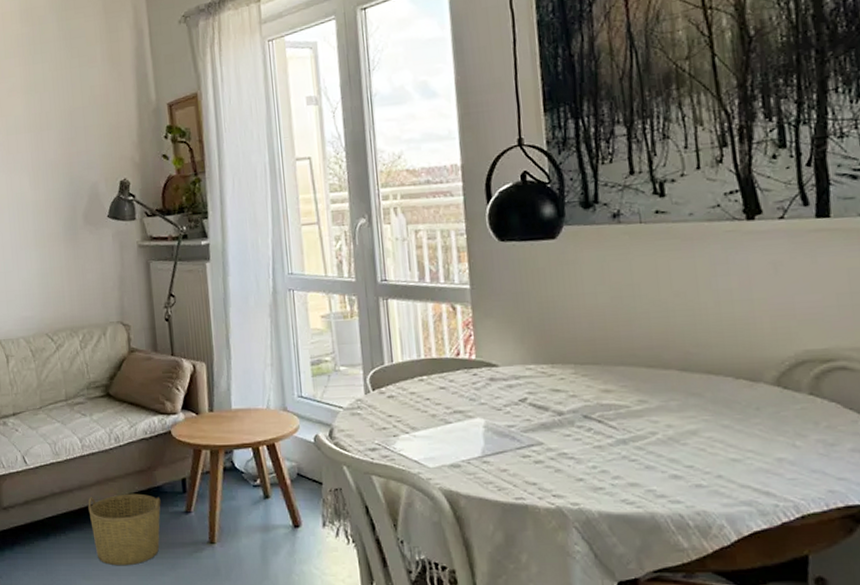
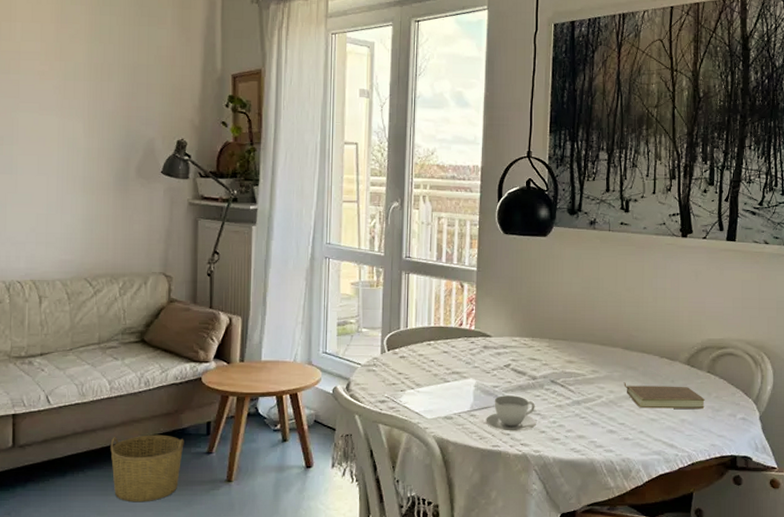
teacup: none [503,436,570,480] -> present [486,395,536,431]
book: none [685,413,812,446] -> present [624,382,706,409]

